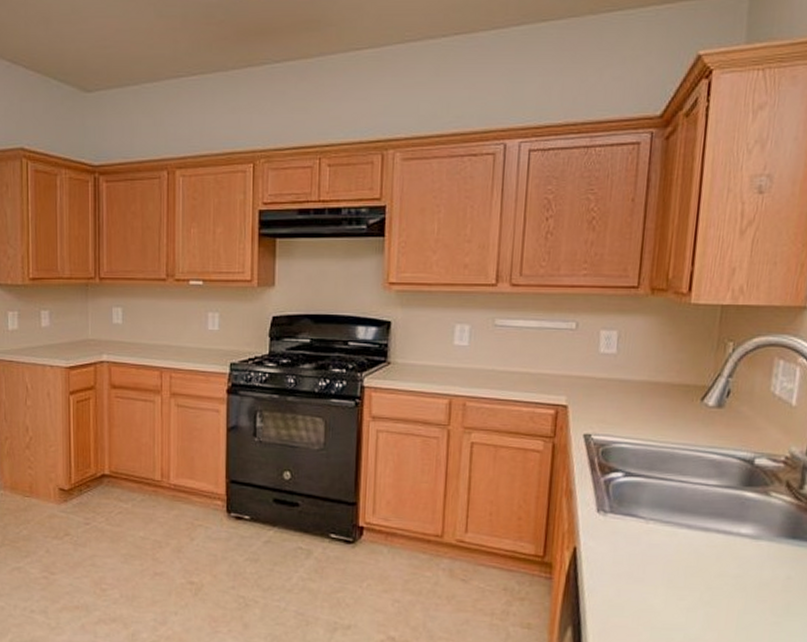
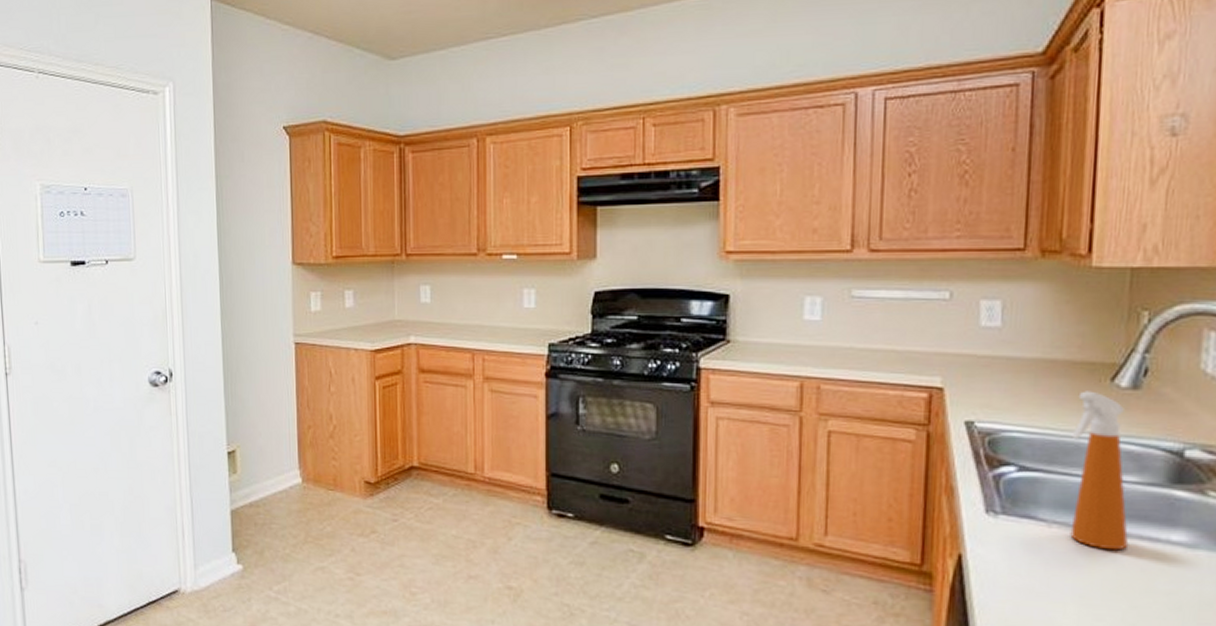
spray bottle: none [663,409,710,542] -> present [1070,391,1129,551]

